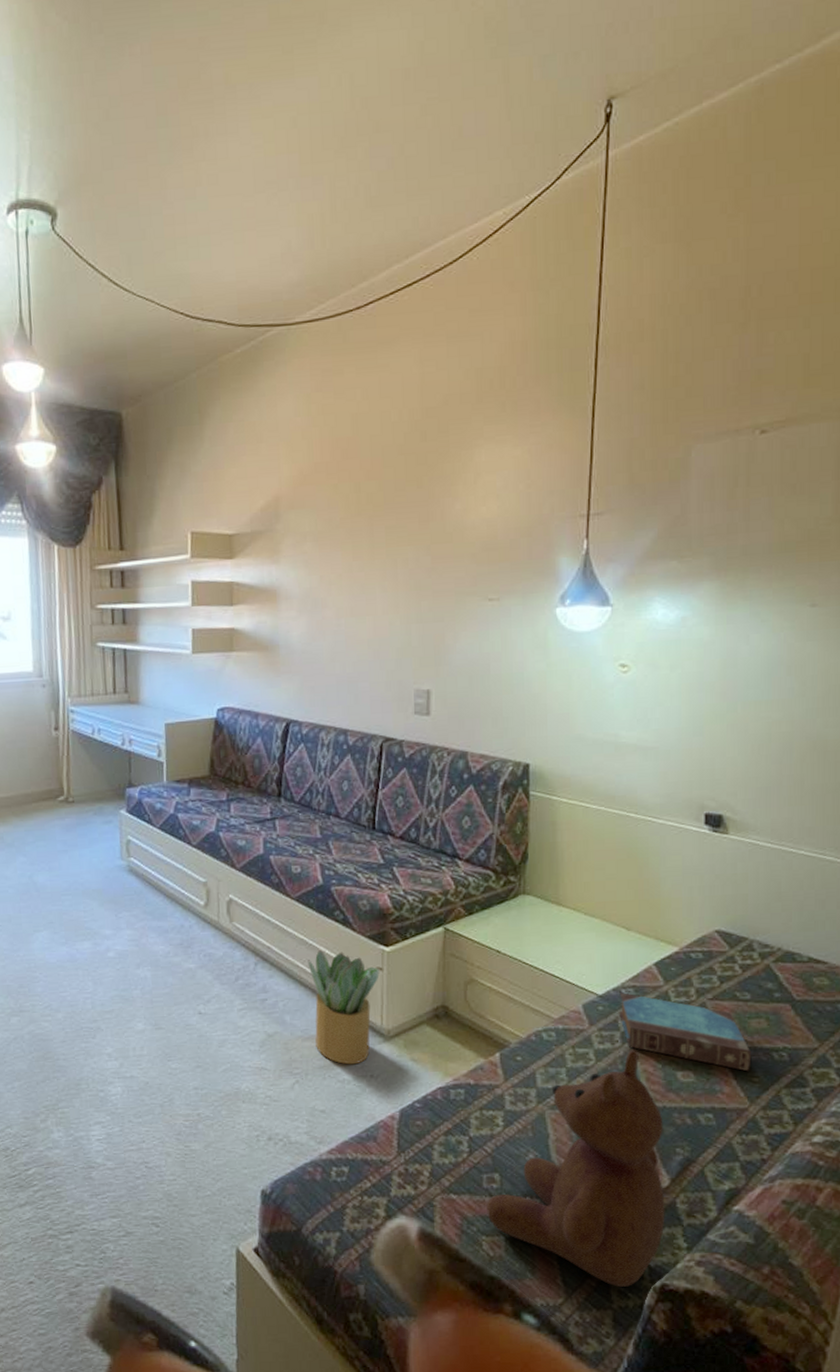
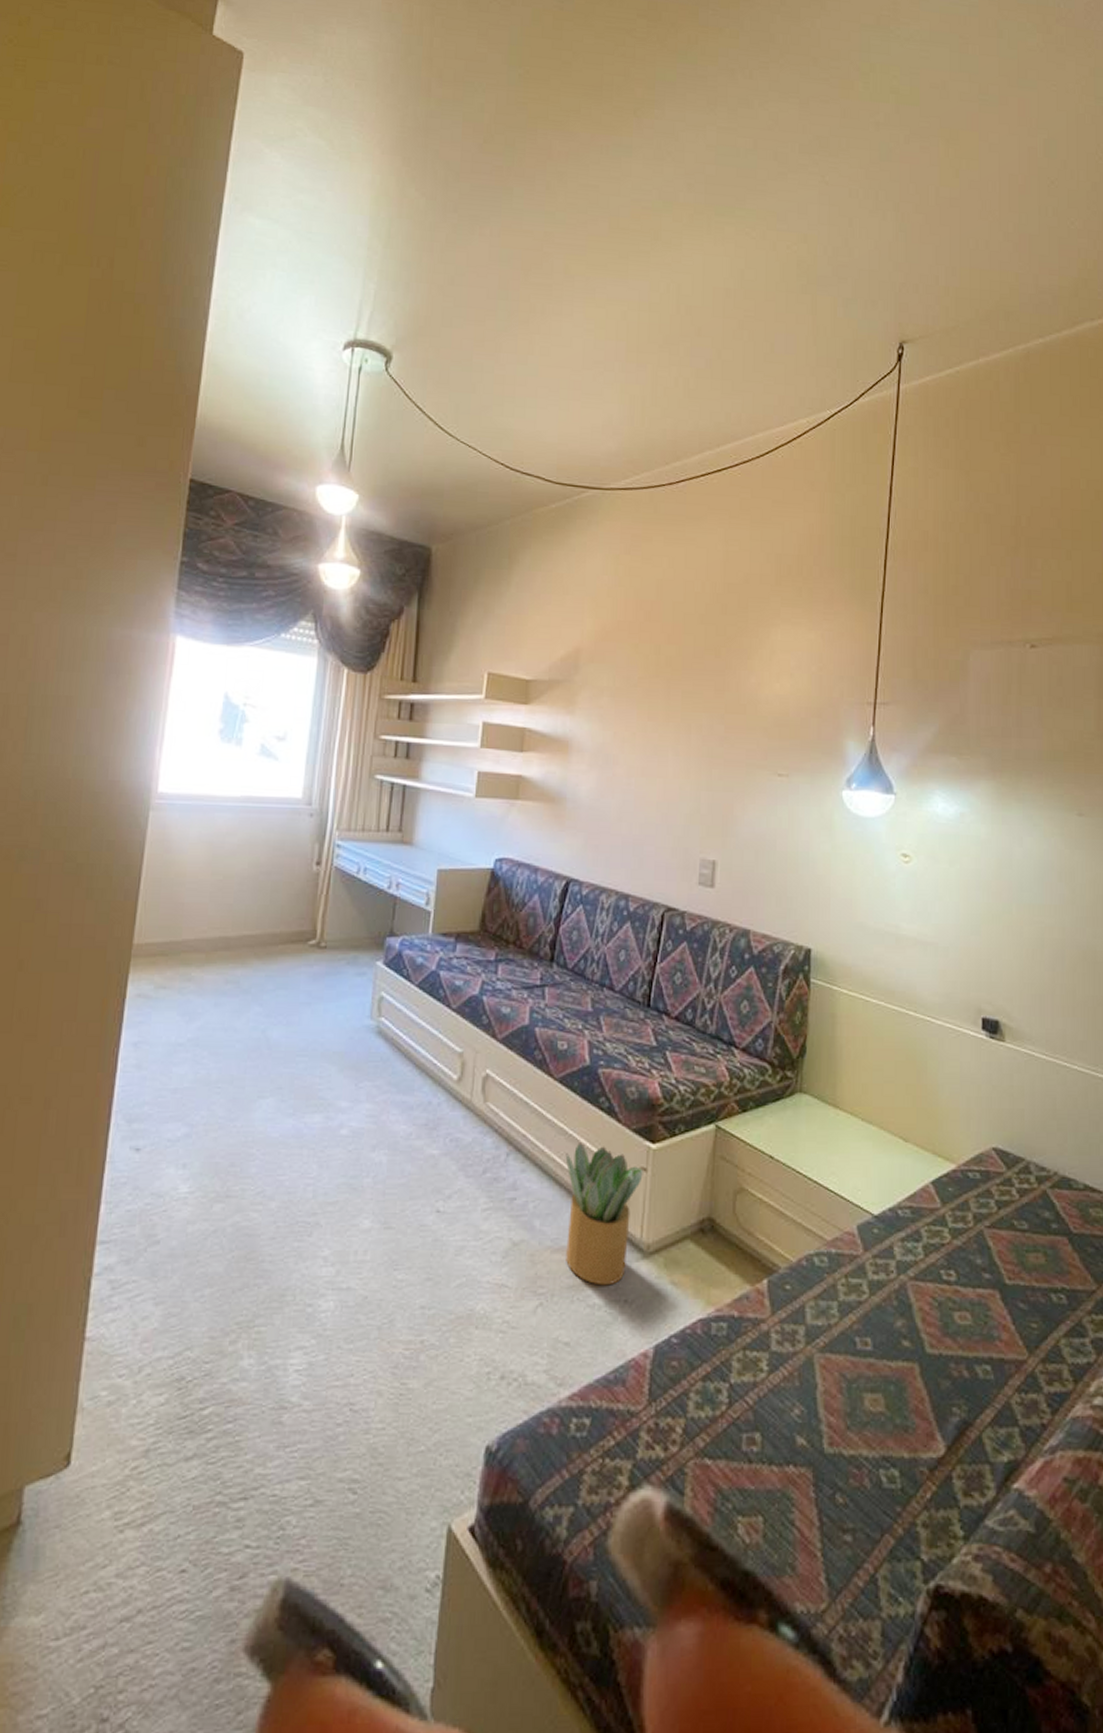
teddy bear: present [486,1049,665,1287] -> none [744,1281,940,1588]
book: present [618,992,752,1072] -> none [894,1214,1030,1315]

